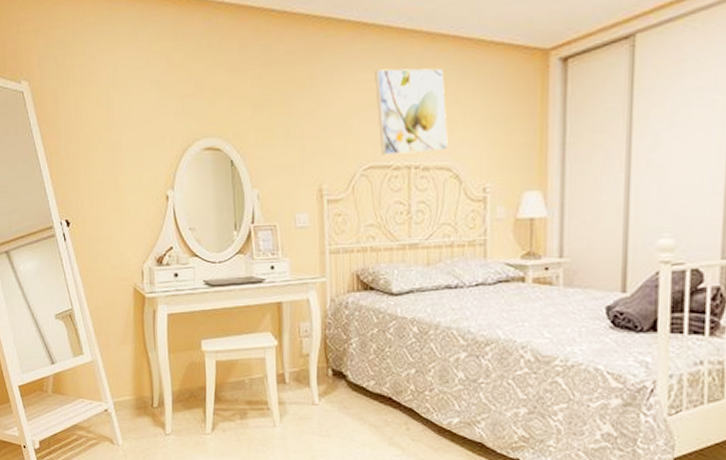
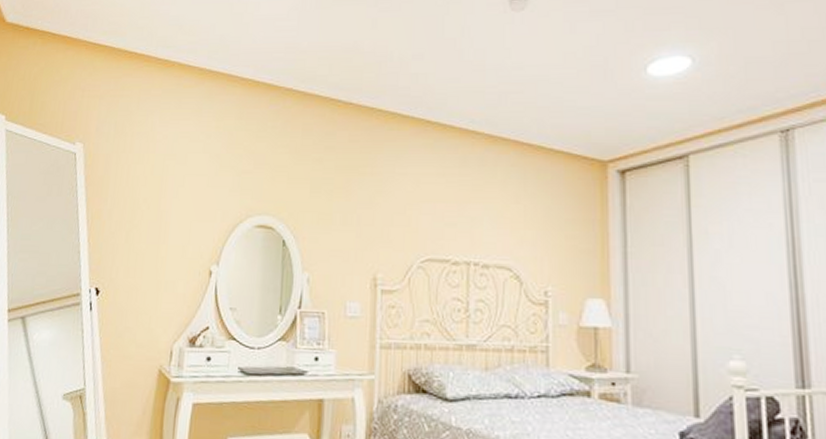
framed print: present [375,68,448,155] -> none [436,165,508,250]

